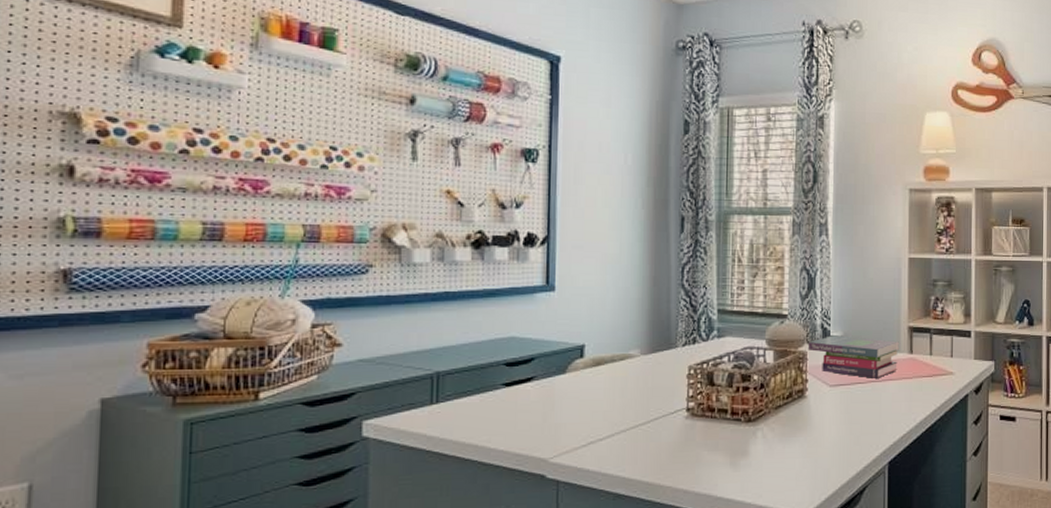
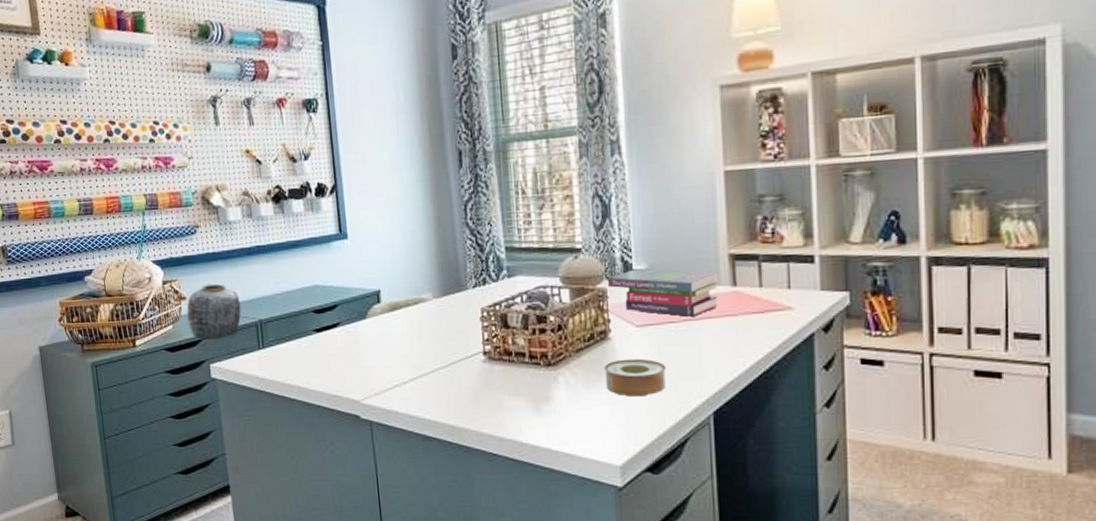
decorative jar: none [340,330,415,393] -> present [186,283,242,340]
adhesive tape: none [799,415,852,450] -> present [604,358,666,397]

